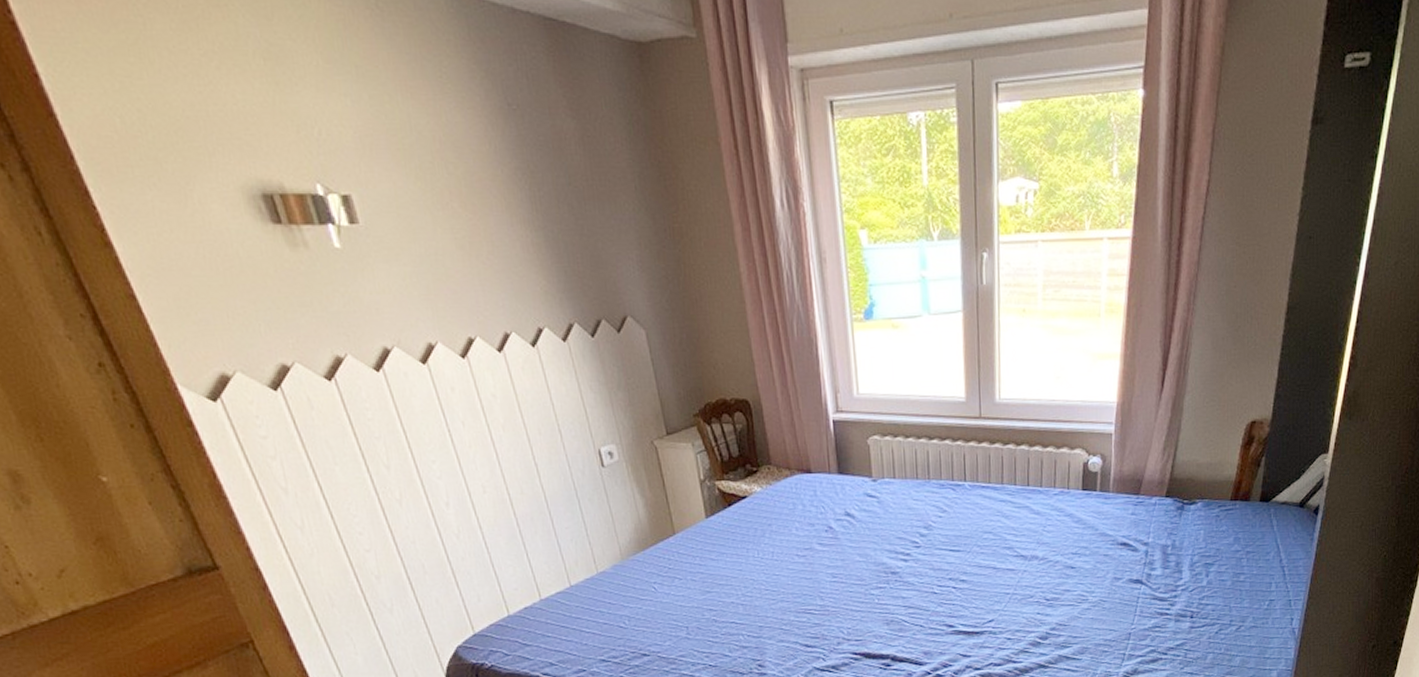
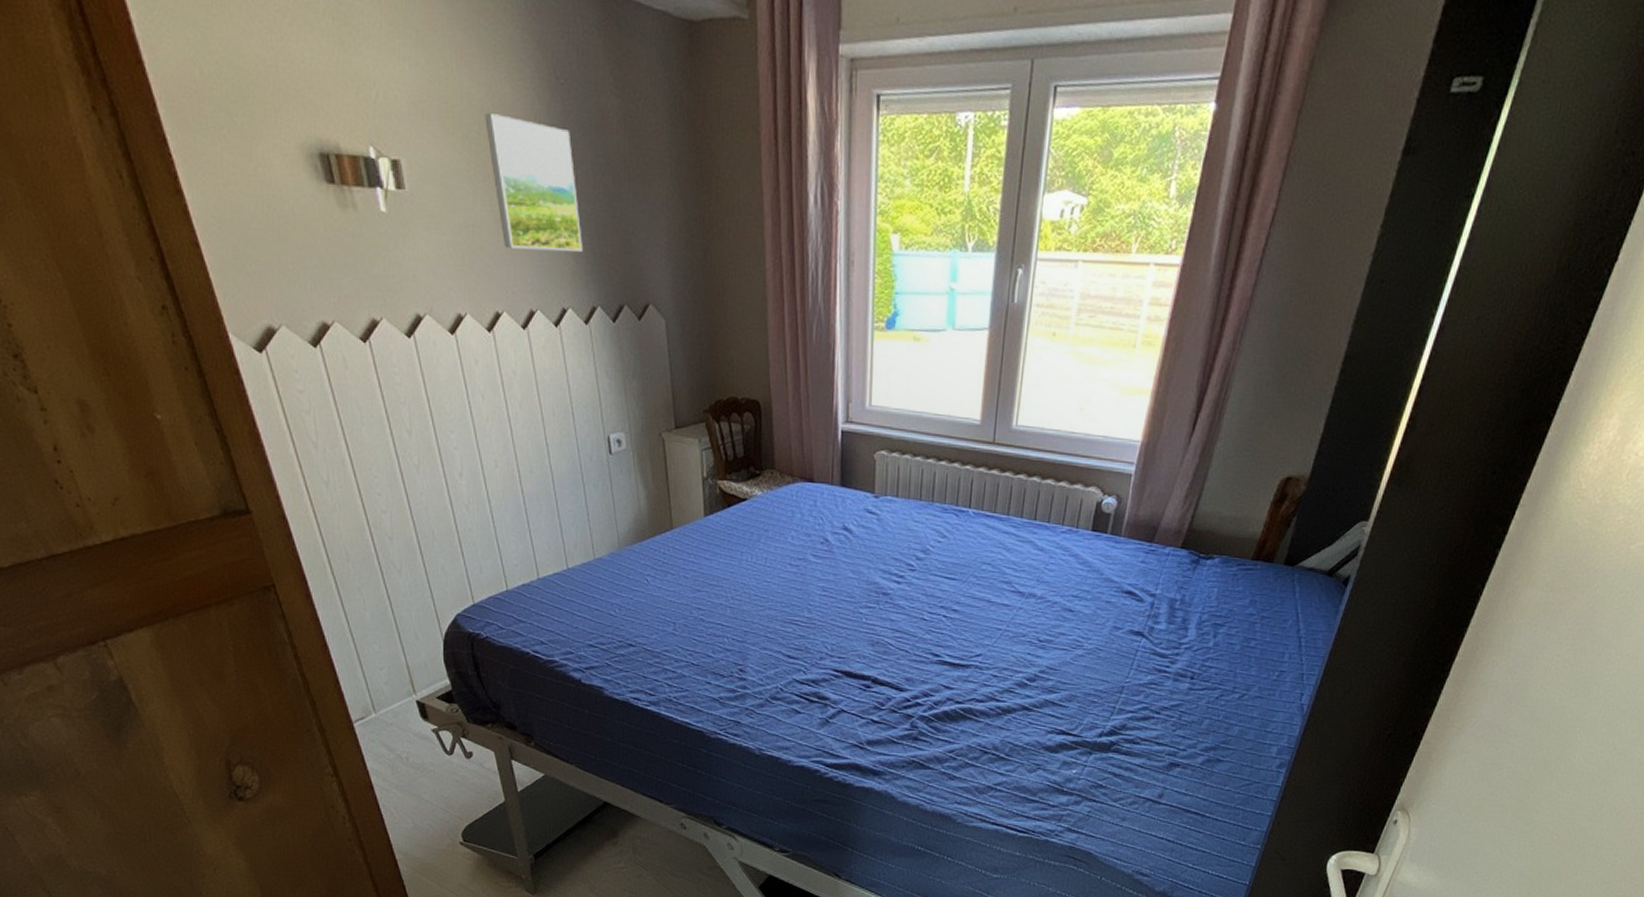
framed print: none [437,143,553,274] -> present [485,113,583,252]

